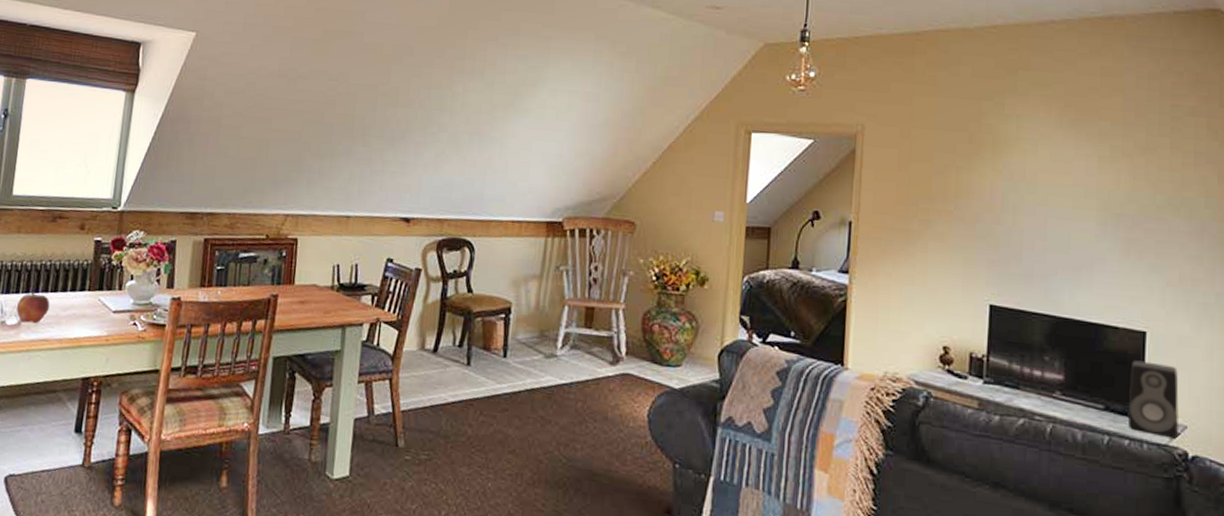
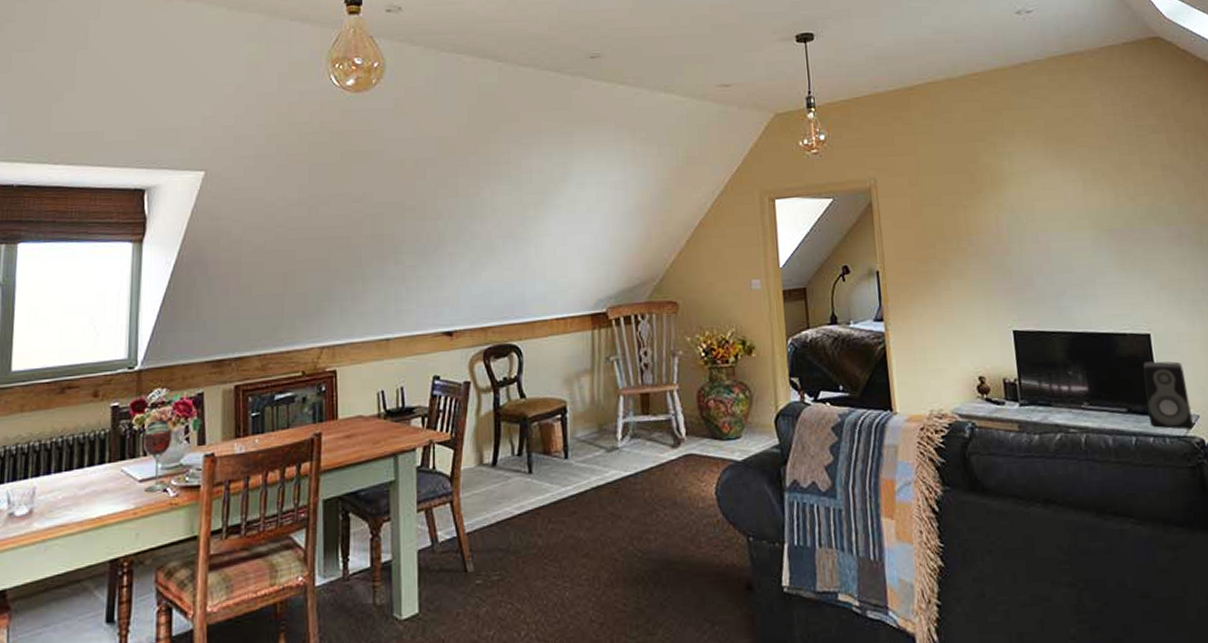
fruit: present [16,292,50,323] -> none [25,474,65,511]
wineglass: none [117,259,146,324] -> present [142,420,173,492]

